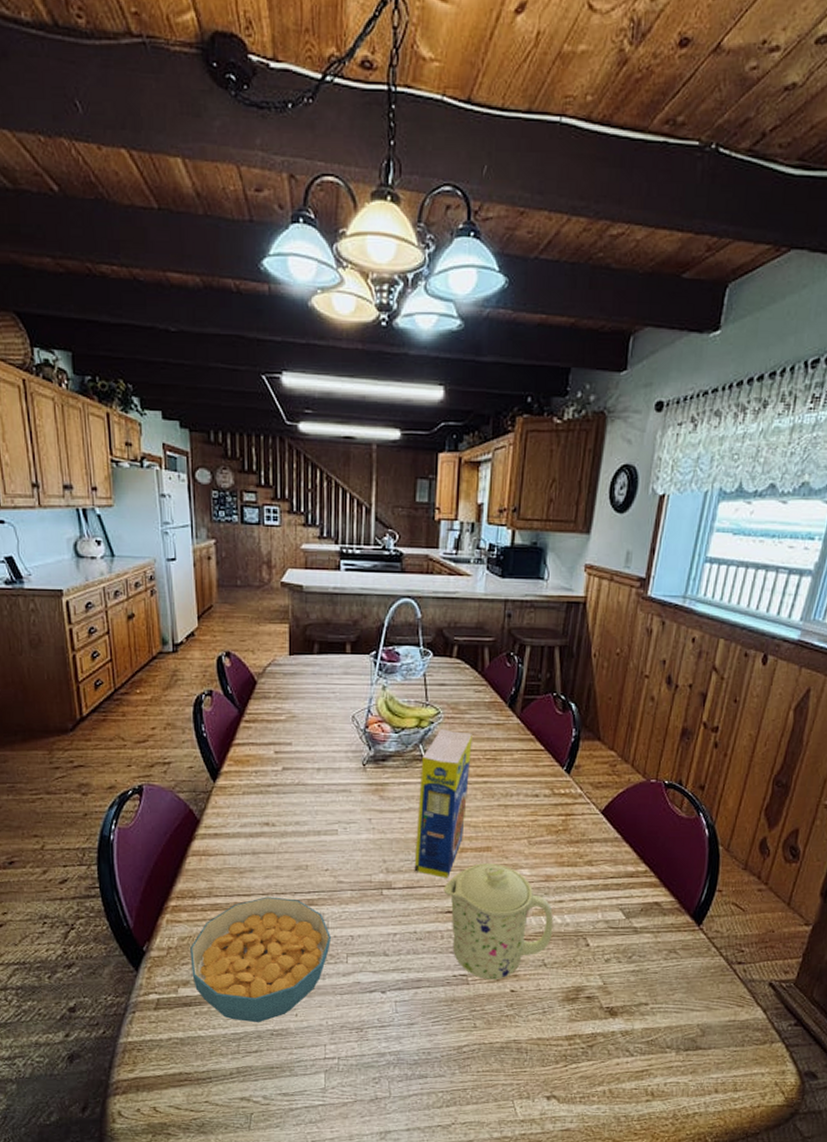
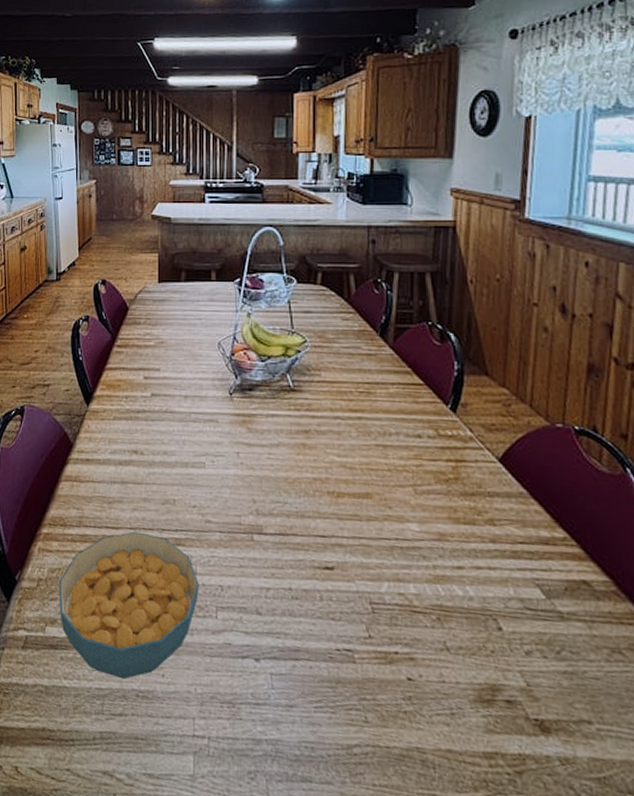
legume: present [414,728,472,878] -> none [286,357,343,527]
mug: present [443,863,554,980] -> none [320,512,454,662]

